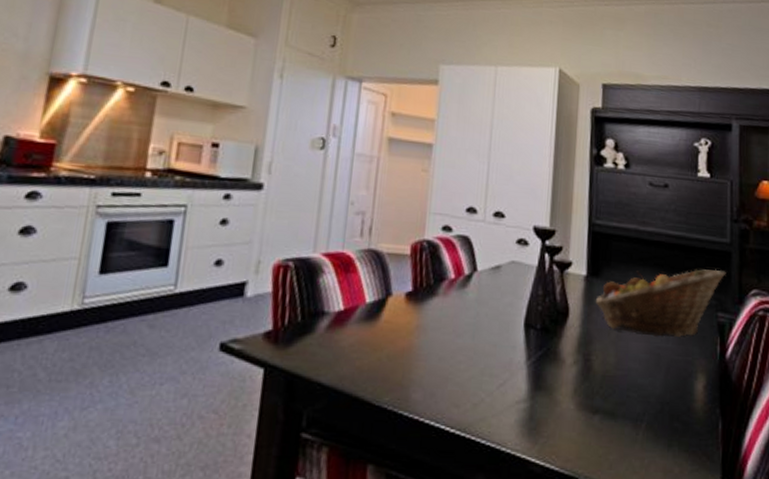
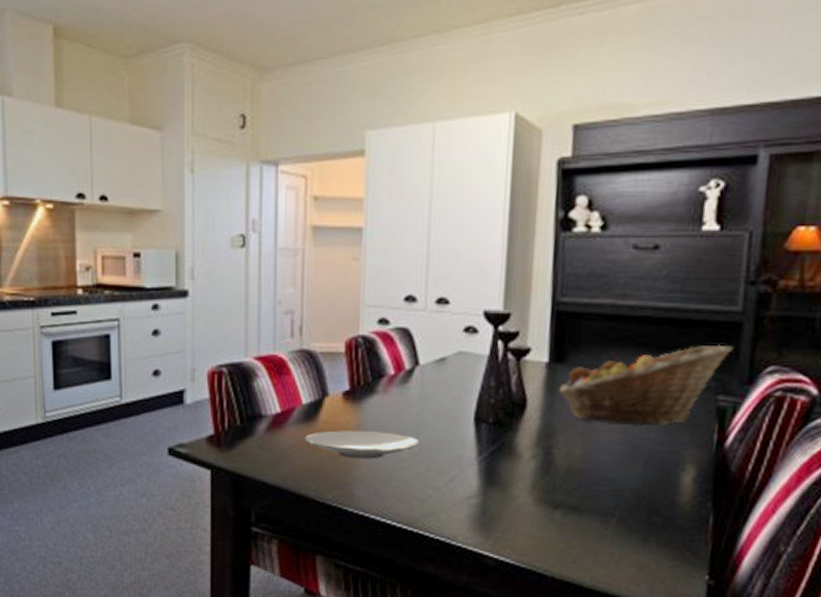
plate: none [364,330,476,361] -> present [304,430,420,459]

